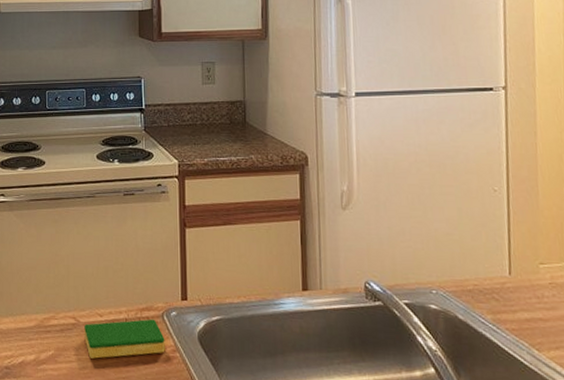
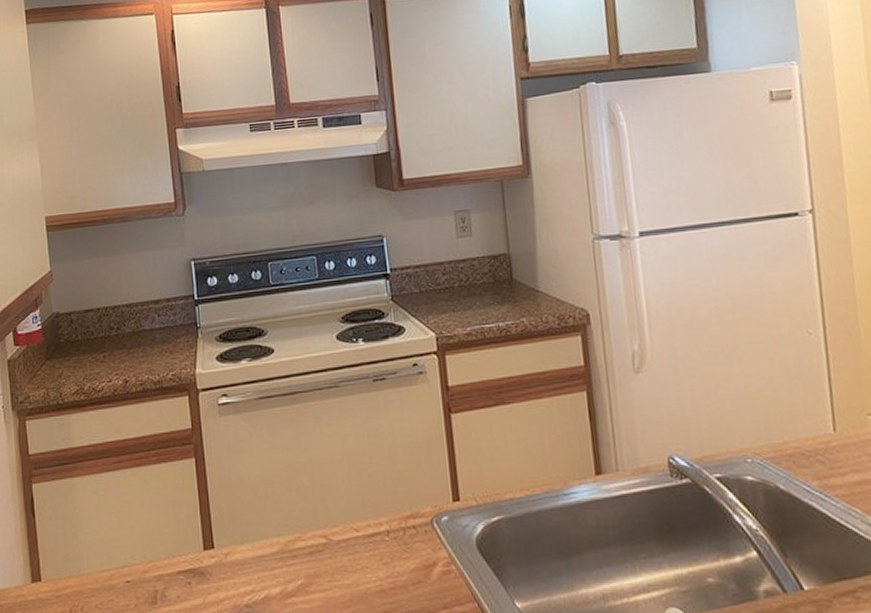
dish sponge: present [84,319,165,359] -> none [338,527,439,583]

